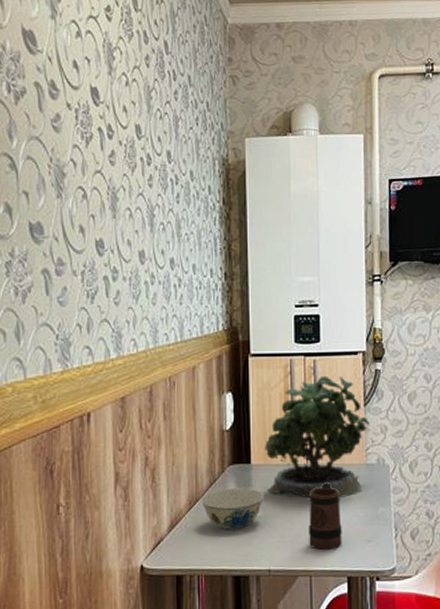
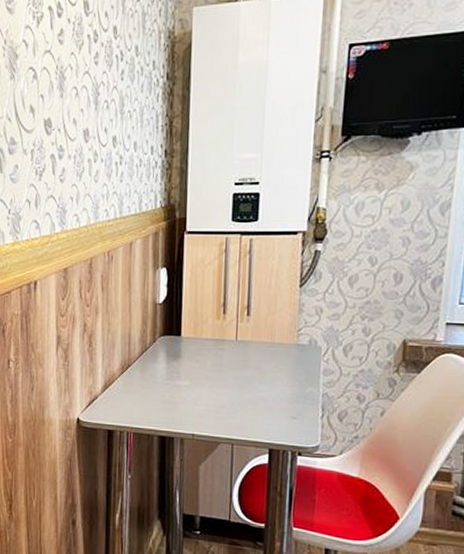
bowl: present [201,488,264,530] -> none [133,357,192,396]
potted plant: present [265,366,370,499] -> none [195,245,304,375]
mug: present [309,482,342,551] -> none [233,359,268,423]

